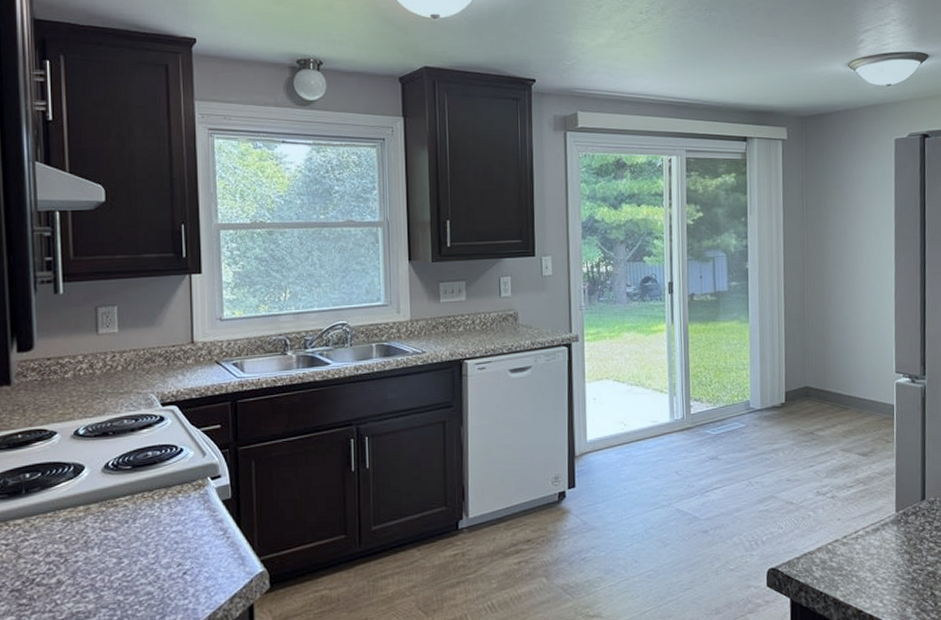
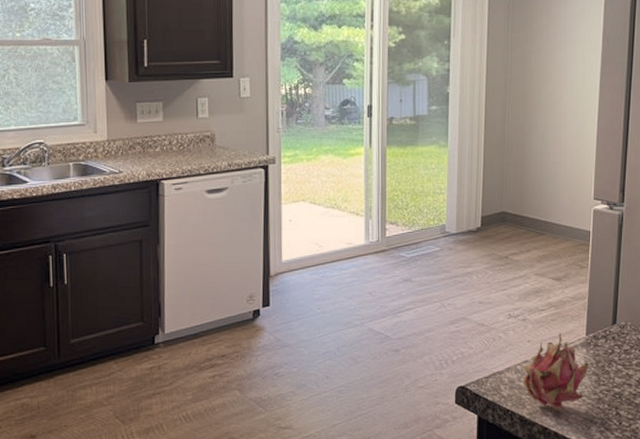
fruit: none [835,510,901,593] -> present [523,333,589,412]

